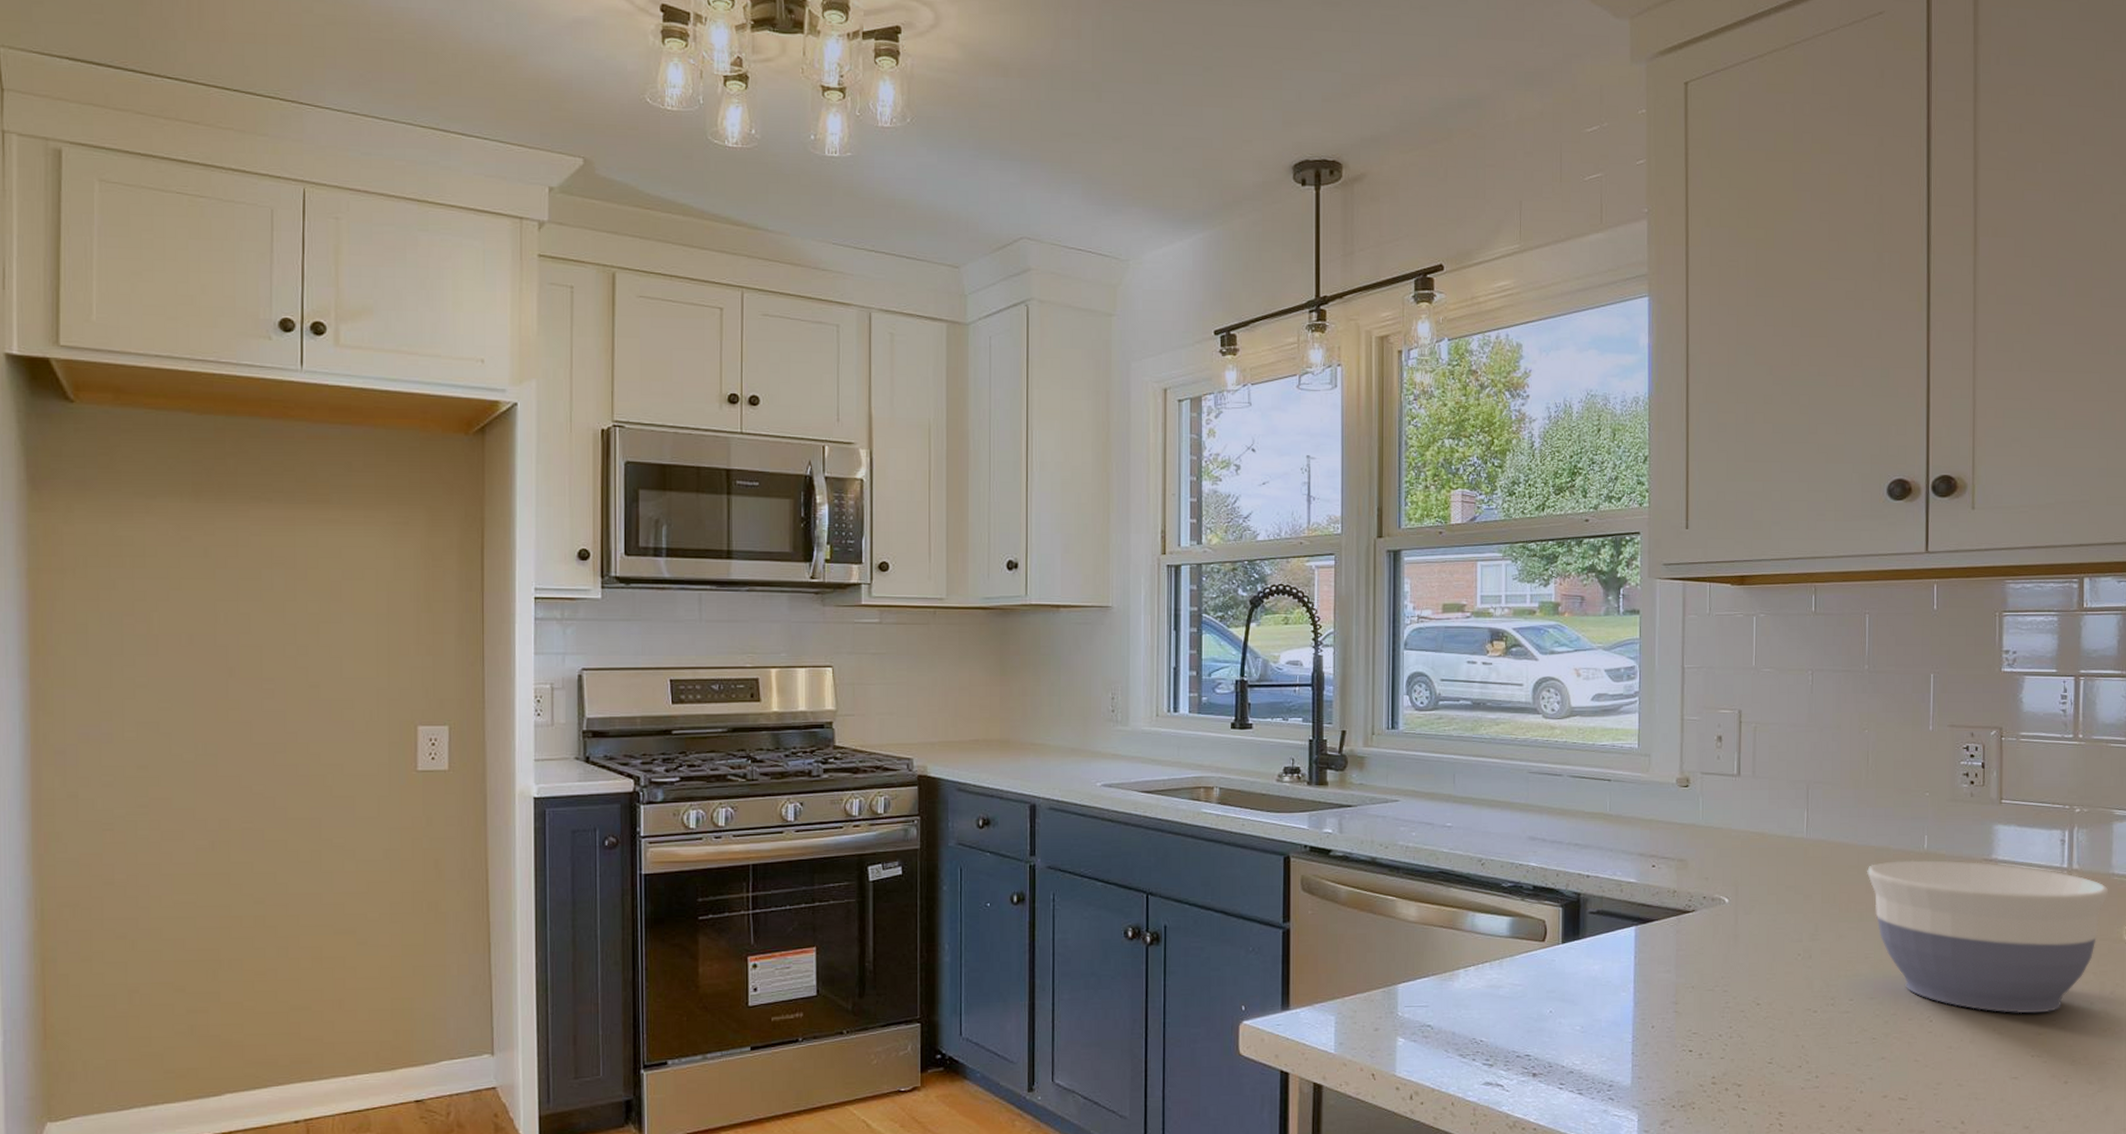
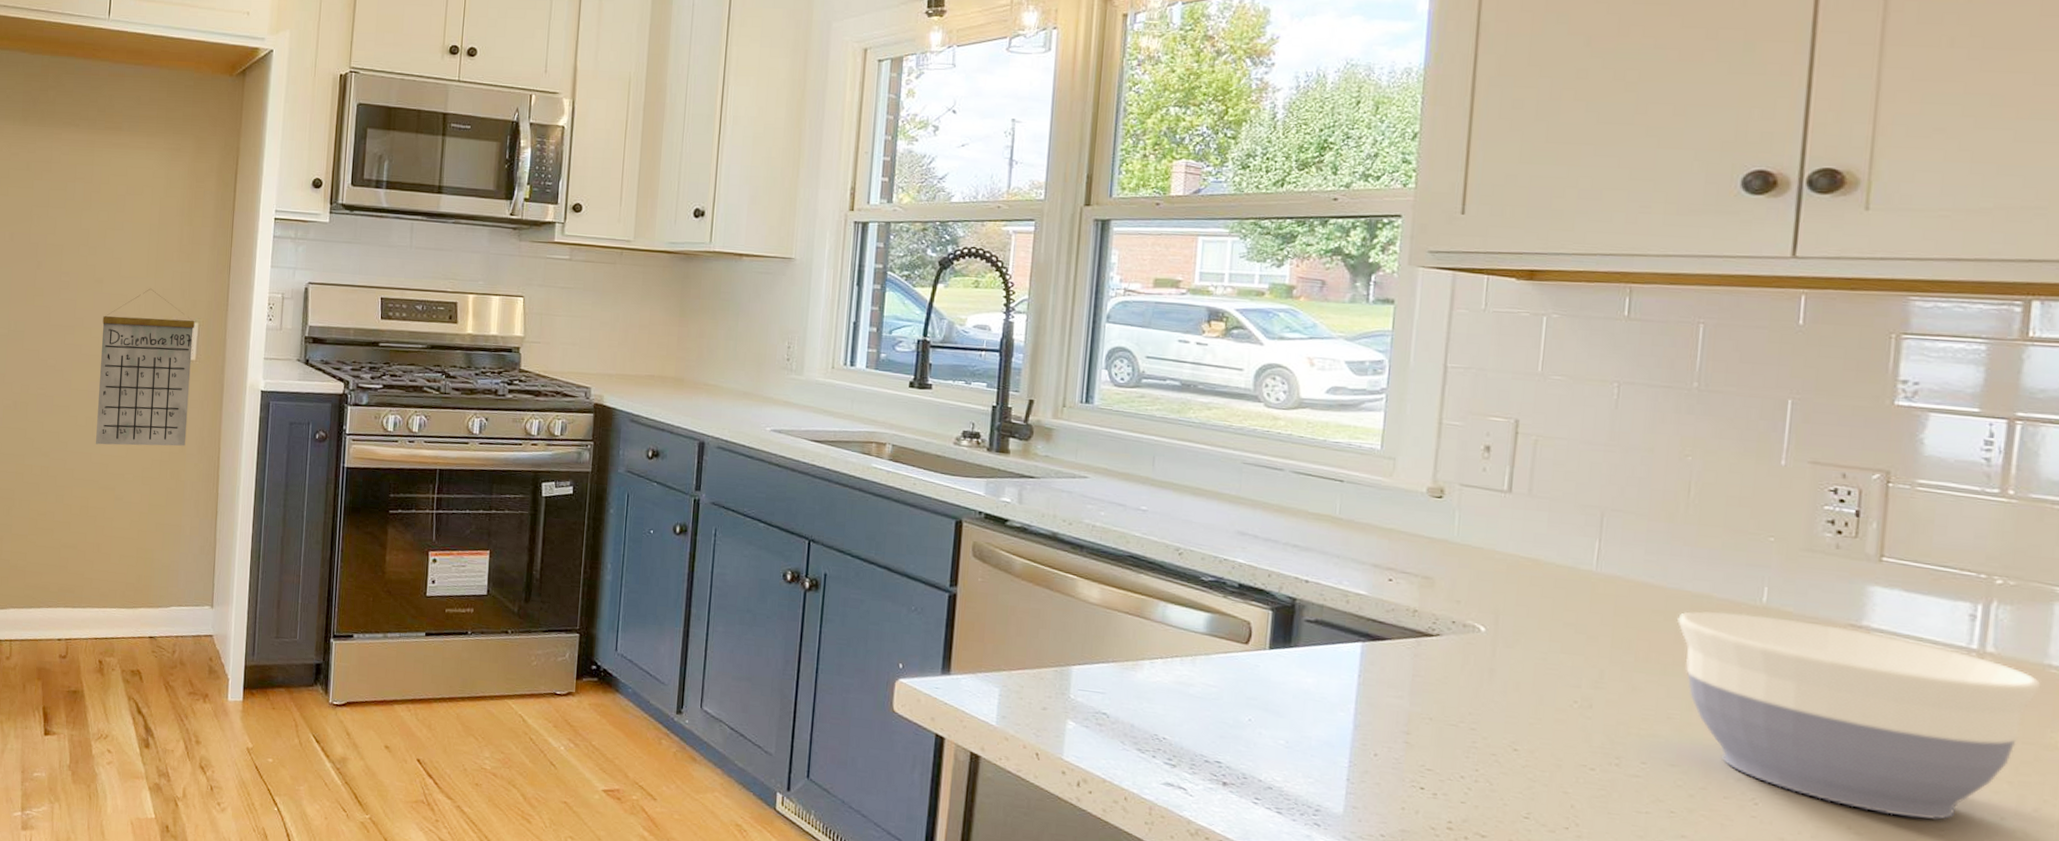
calendar: none [323,689,444,882] -> present [96,288,195,446]

